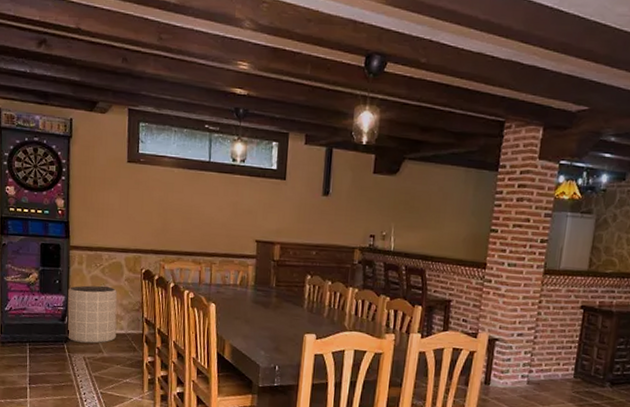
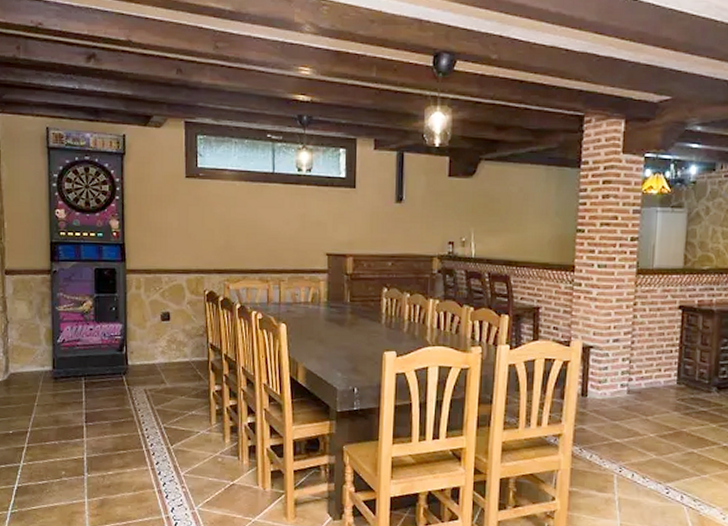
trash can: present [67,285,117,344] -> none [125,311,180,374]

